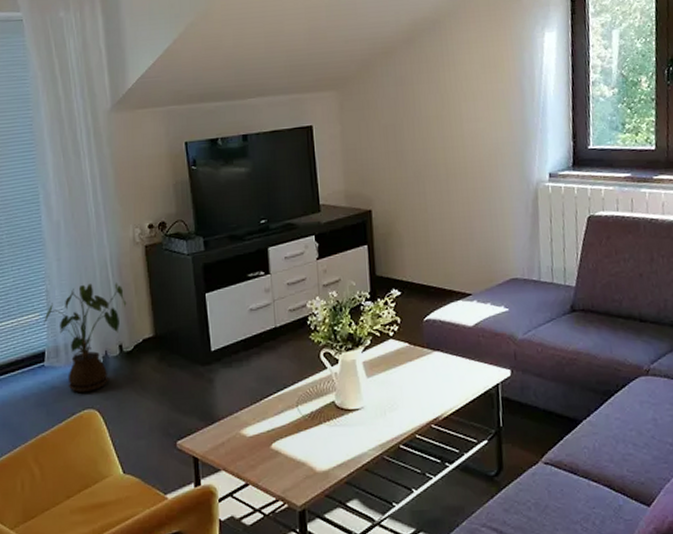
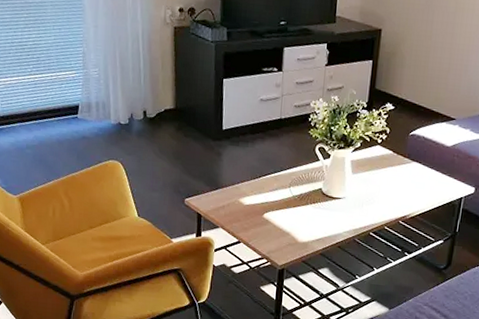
house plant: present [44,283,127,392] -> none [79,53,154,146]

